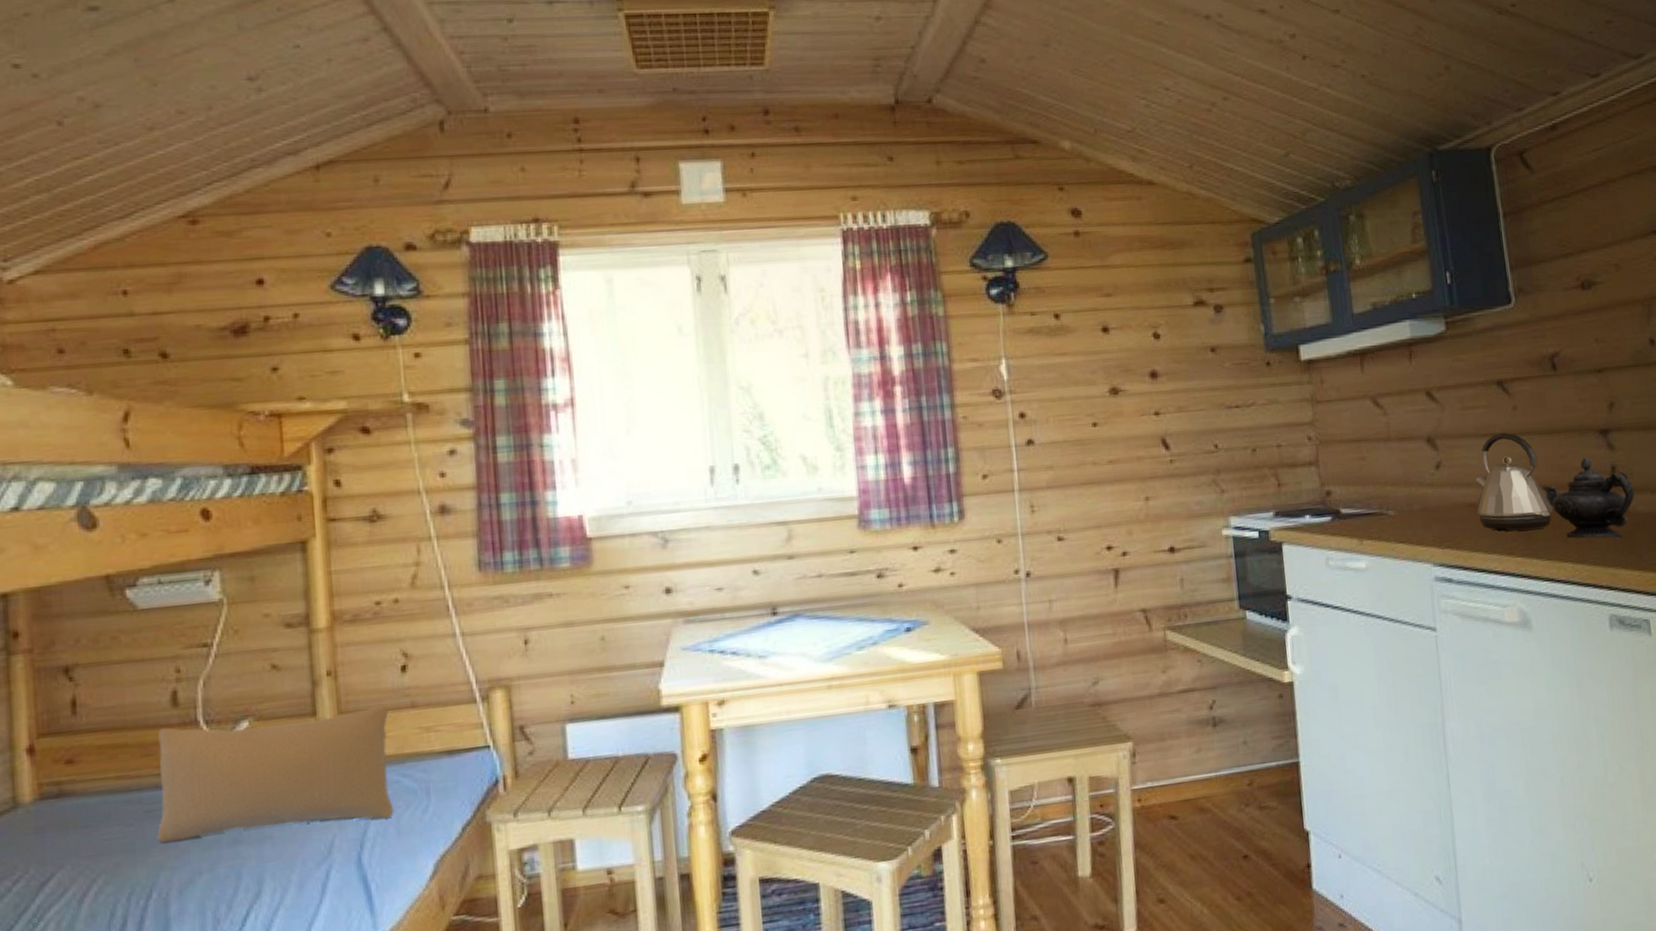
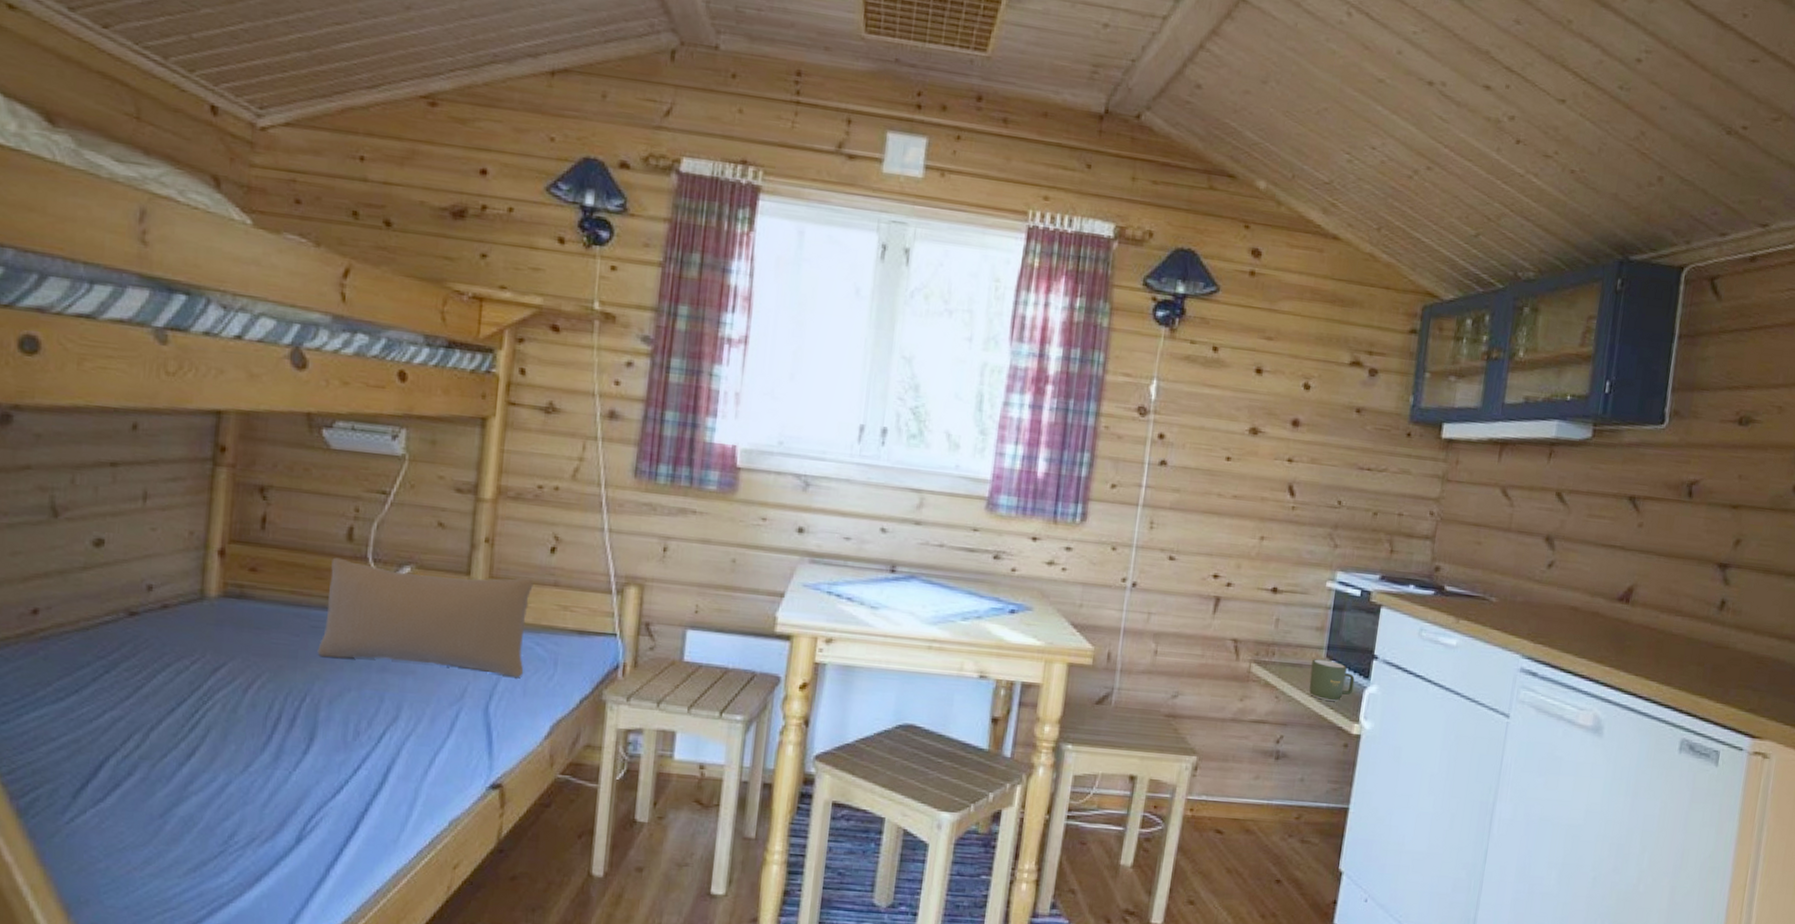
mug: none [1226,610,1275,654] -> present [1309,659,1355,702]
kettle: present [1475,433,1554,532] -> none [1576,546,1653,645]
teapot: present [1542,457,1635,539] -> none [1647,586,1739,670]

